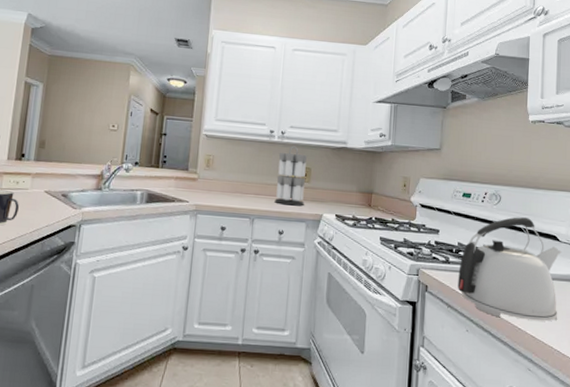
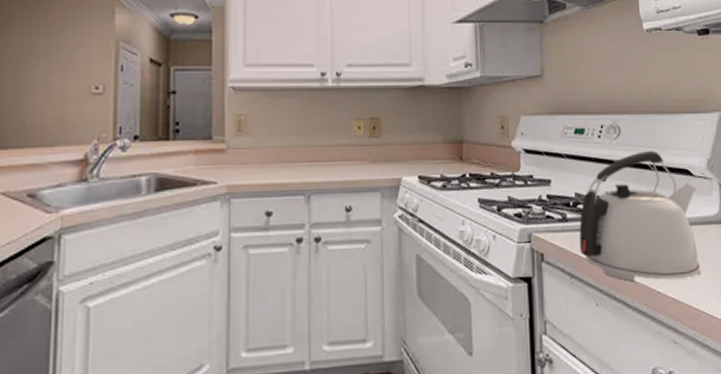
spice rack: present [274,146,308,206] -> none [335,90,376,172]

